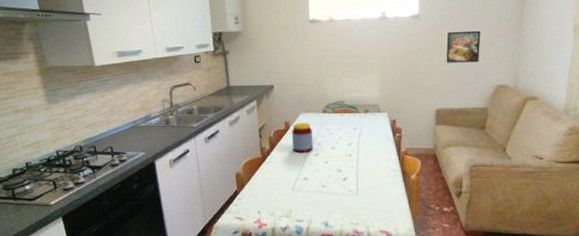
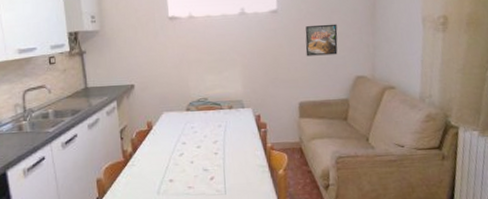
jar: present [292,122,313,153] -> none [155,122,178,154]

